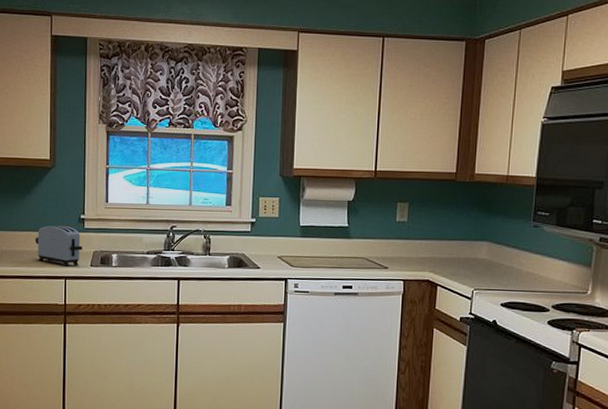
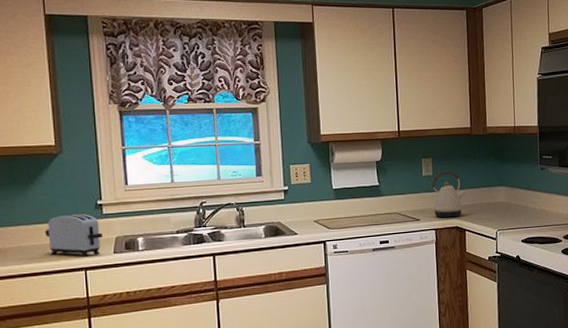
kettle: none [401,219,442,270] -> present [431,171,466,218]

